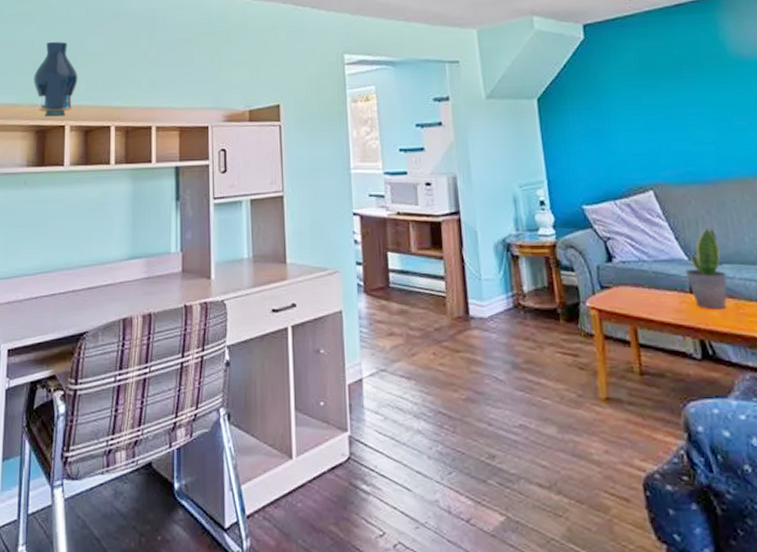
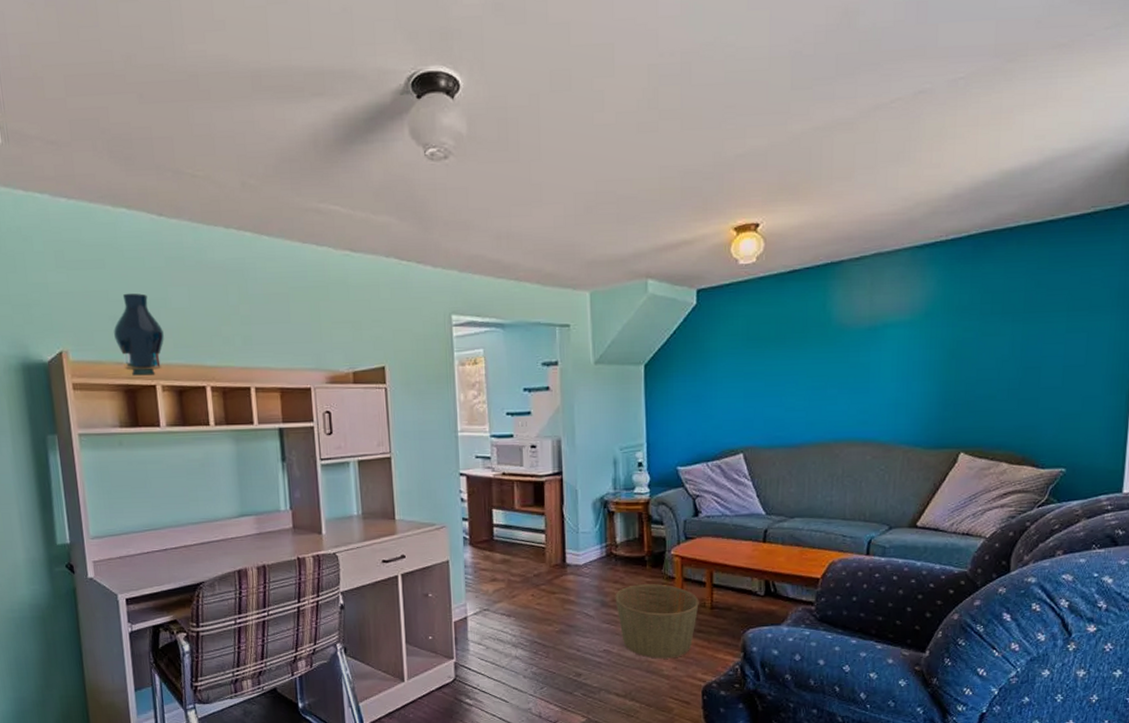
basket: none [527,342,626,439] -> present [615,584,699,659]
potted plant: present [685,228,727,309] -> none [761,486,797,556]

